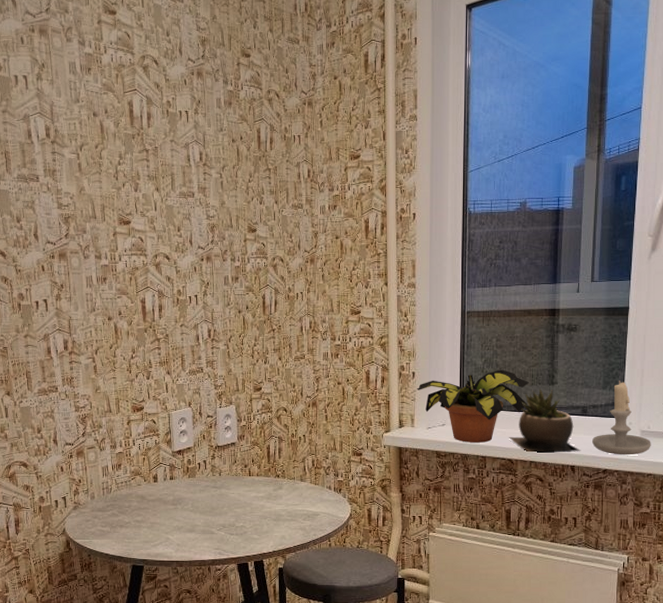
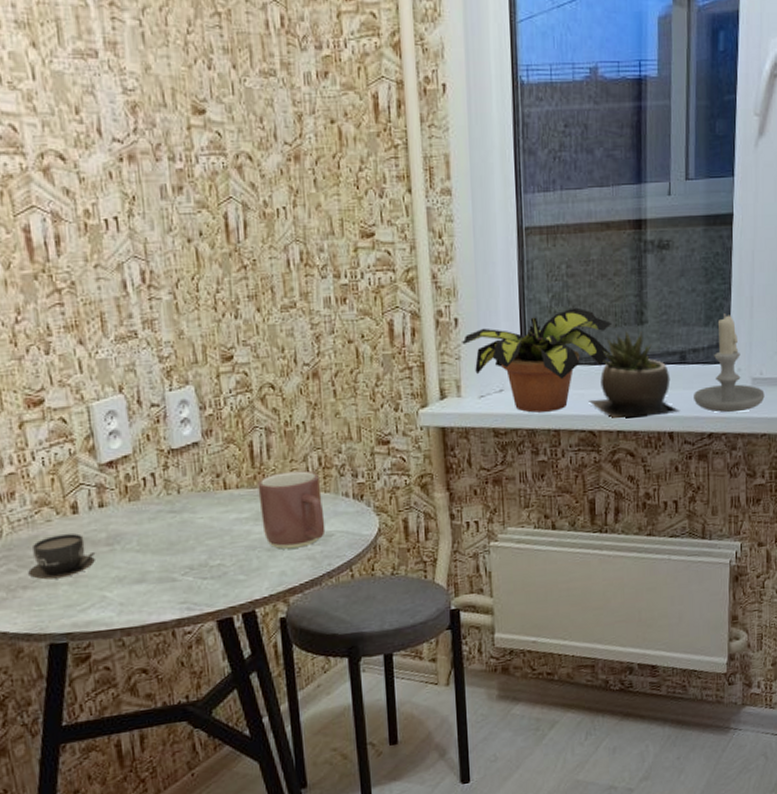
teacup: none [124,495,166,523] -> present [28,533,96,580]
mug: none [271,468,314,521] -> present [257,470,326,549]

